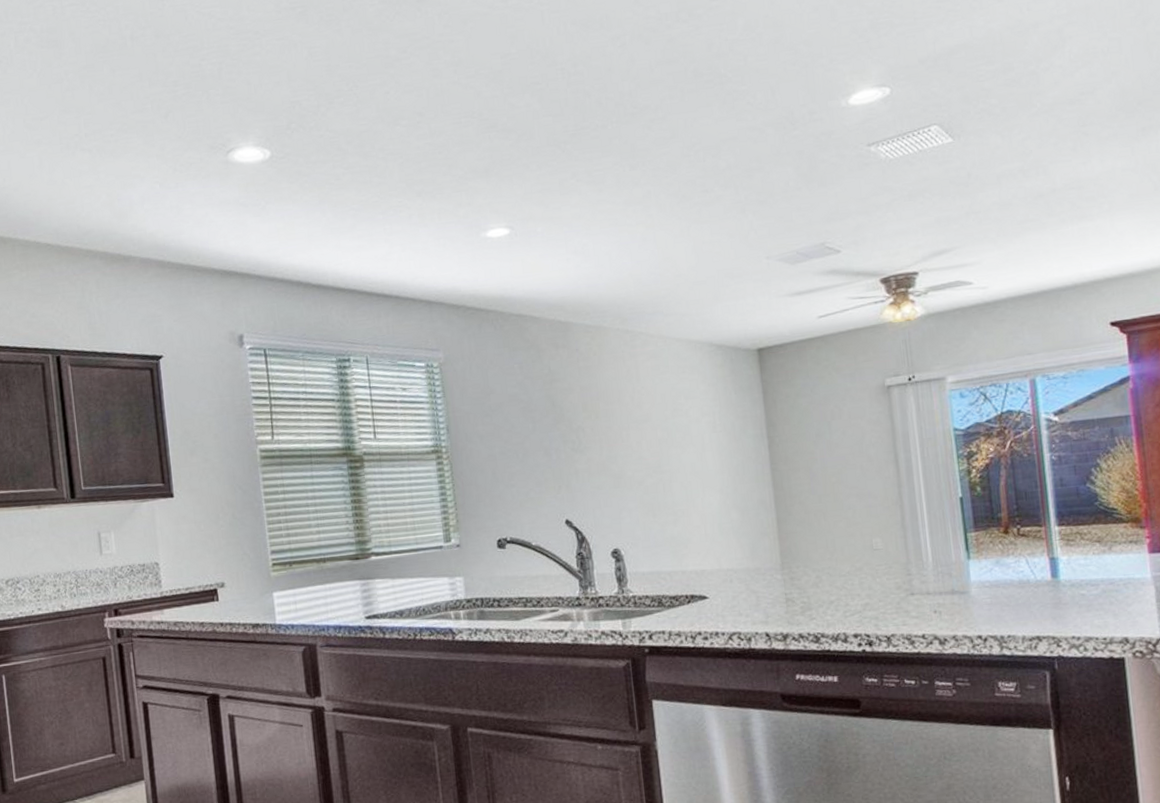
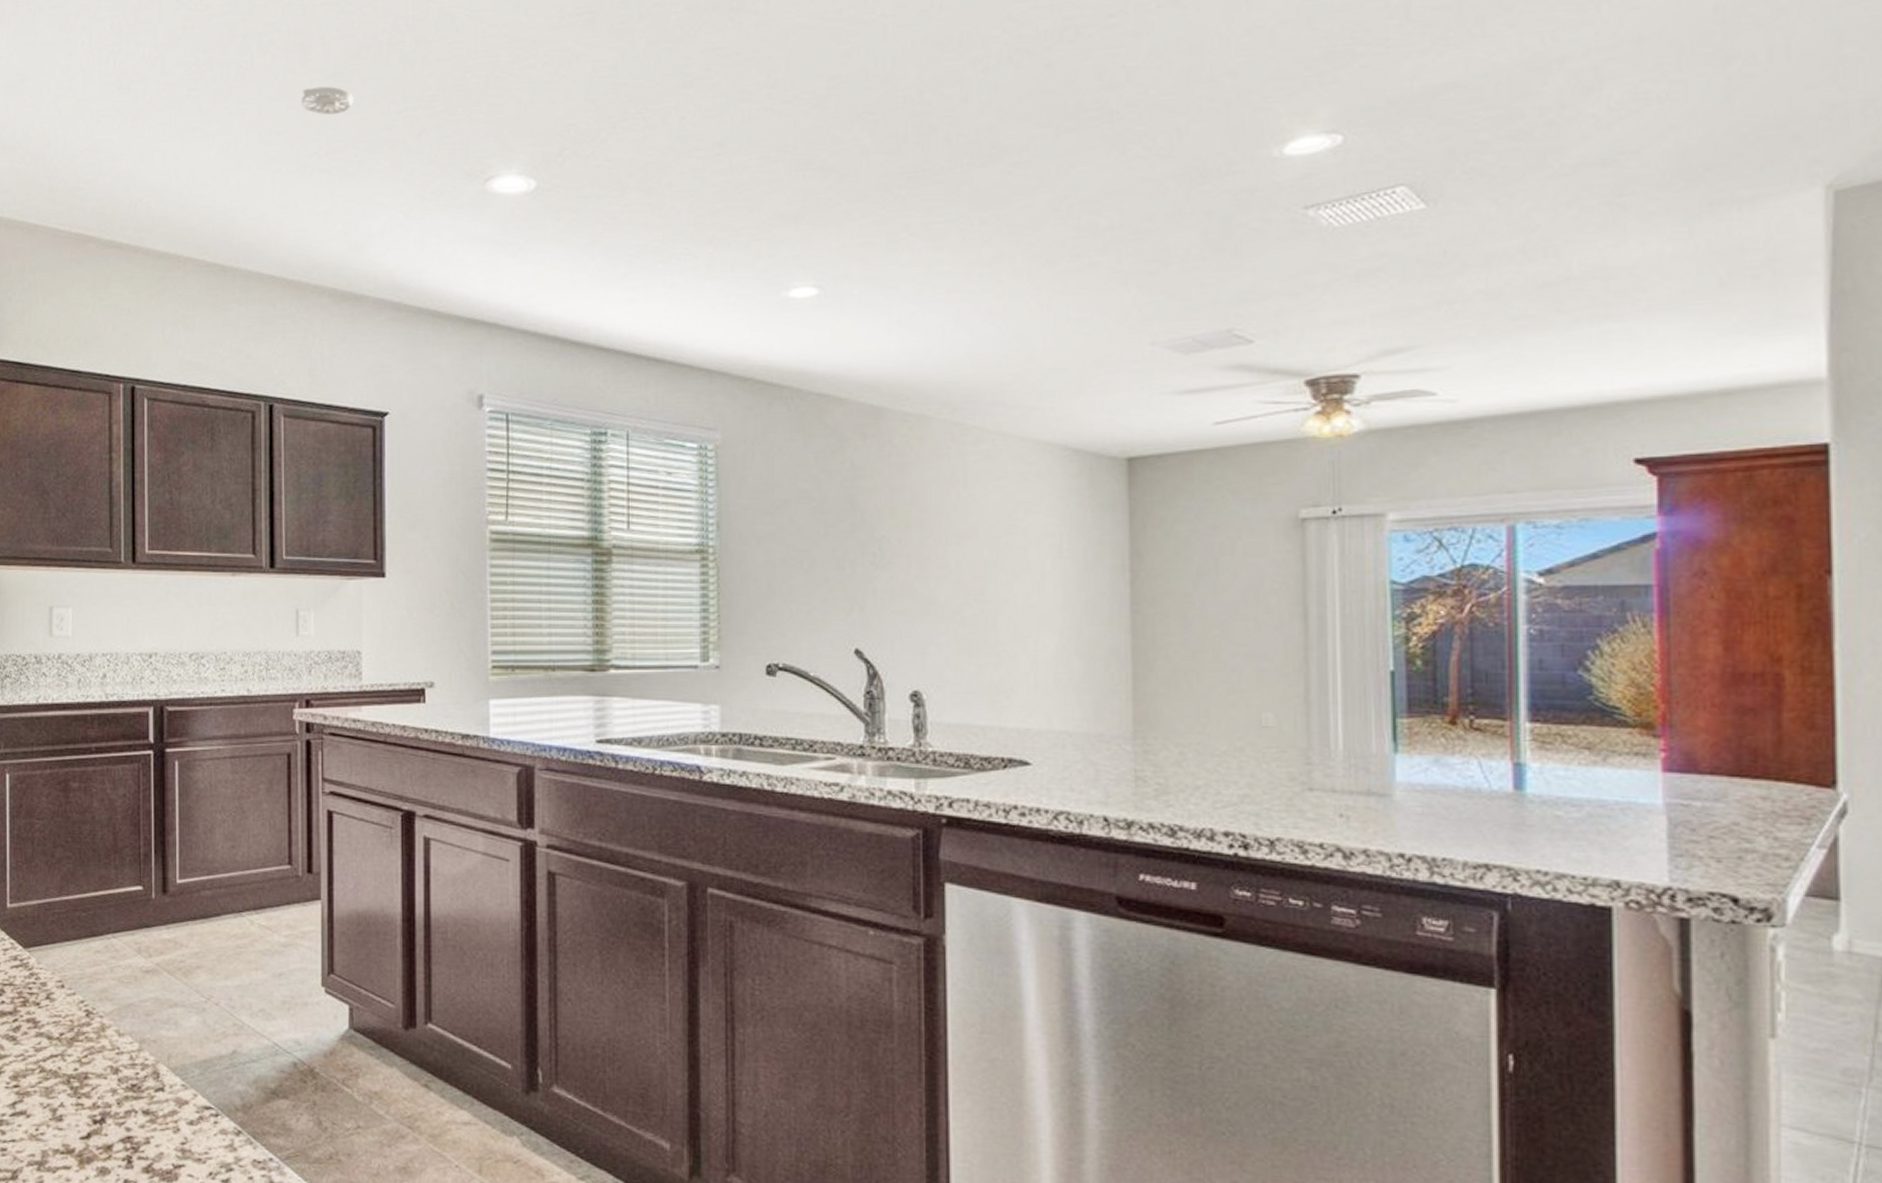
smoke detector: none [59,76,106,102] -> present [302,86,354,115]

